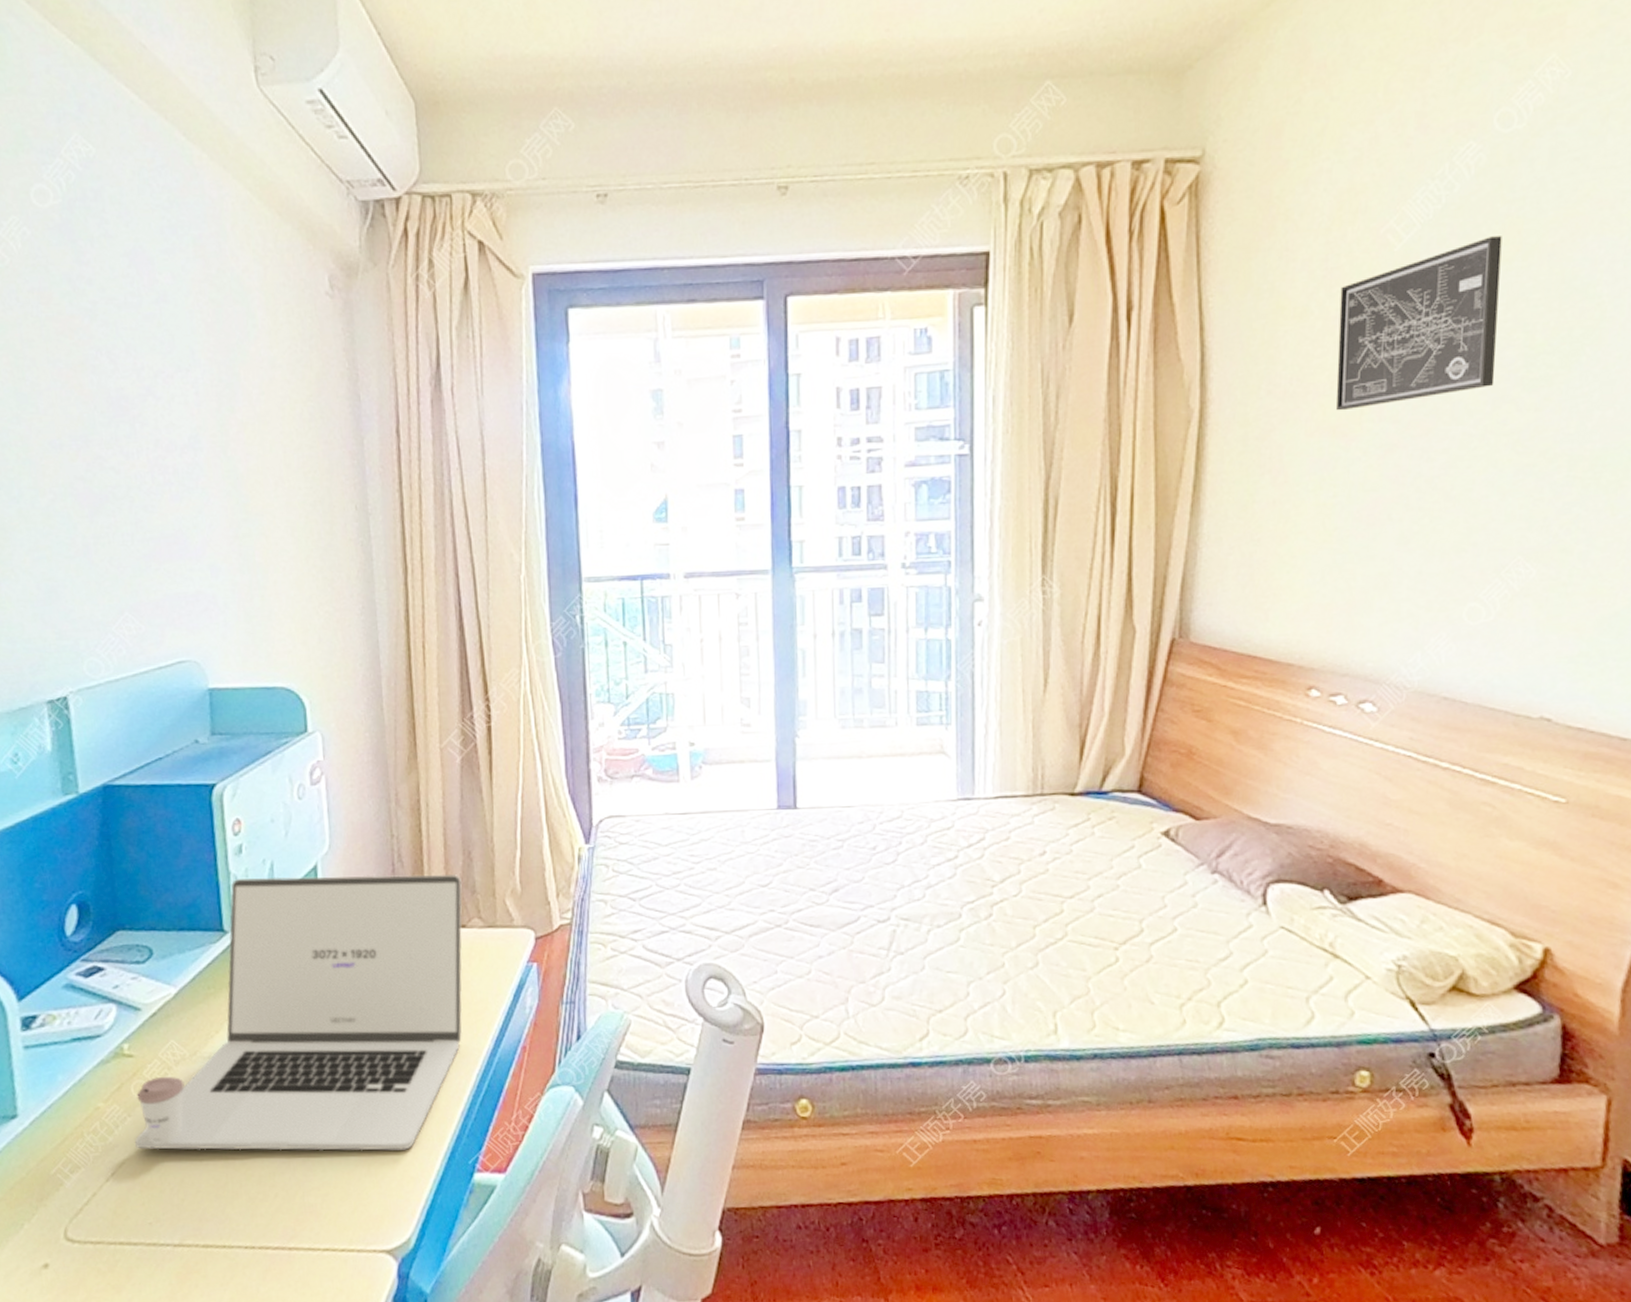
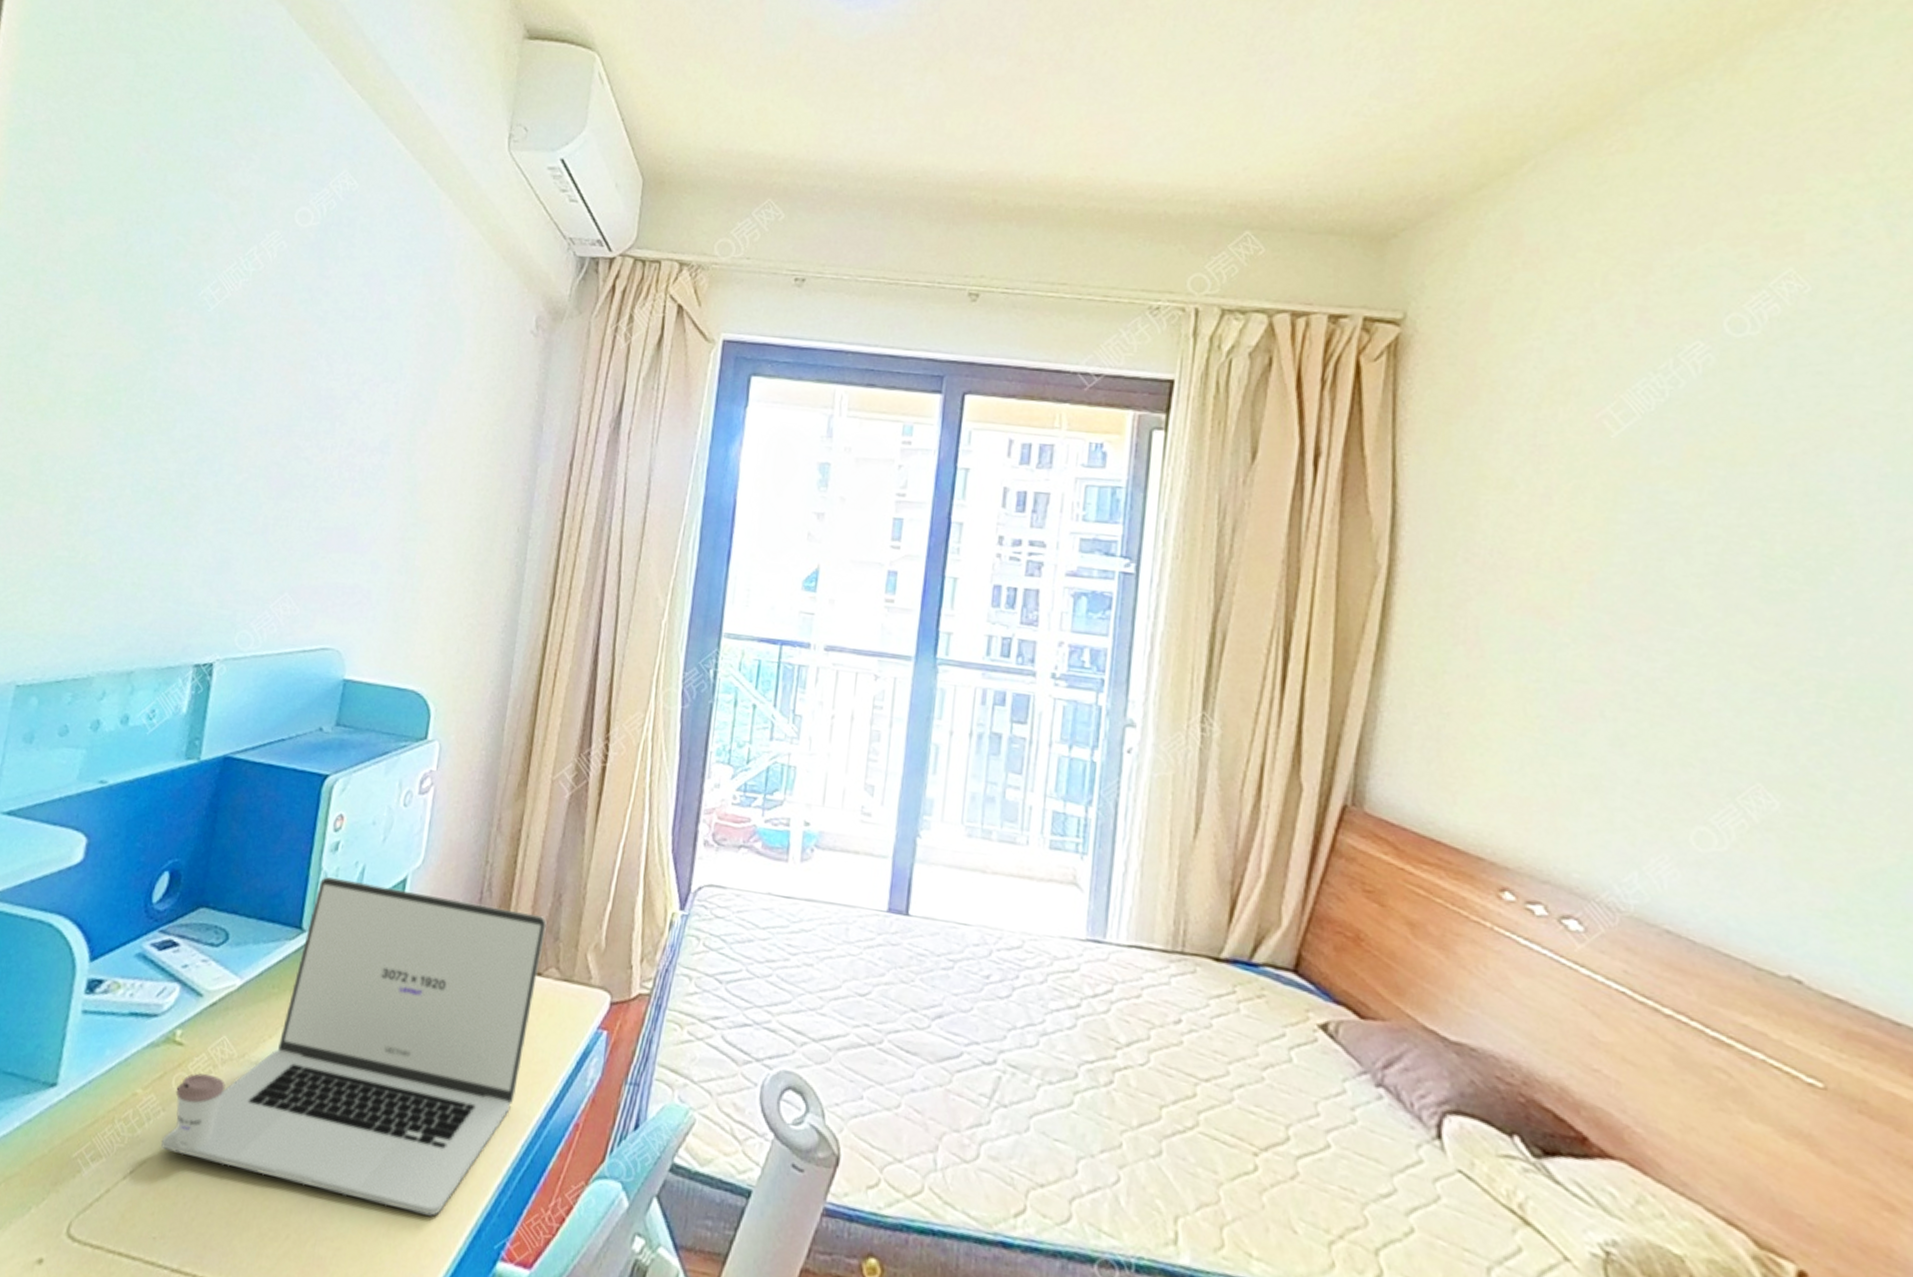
wall art: present [1335,236,1502,411] -> none [1541,437,1734,593]

